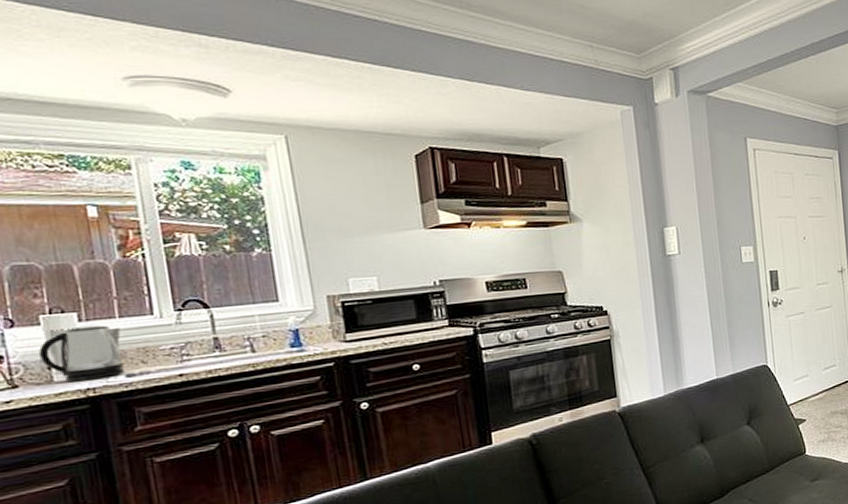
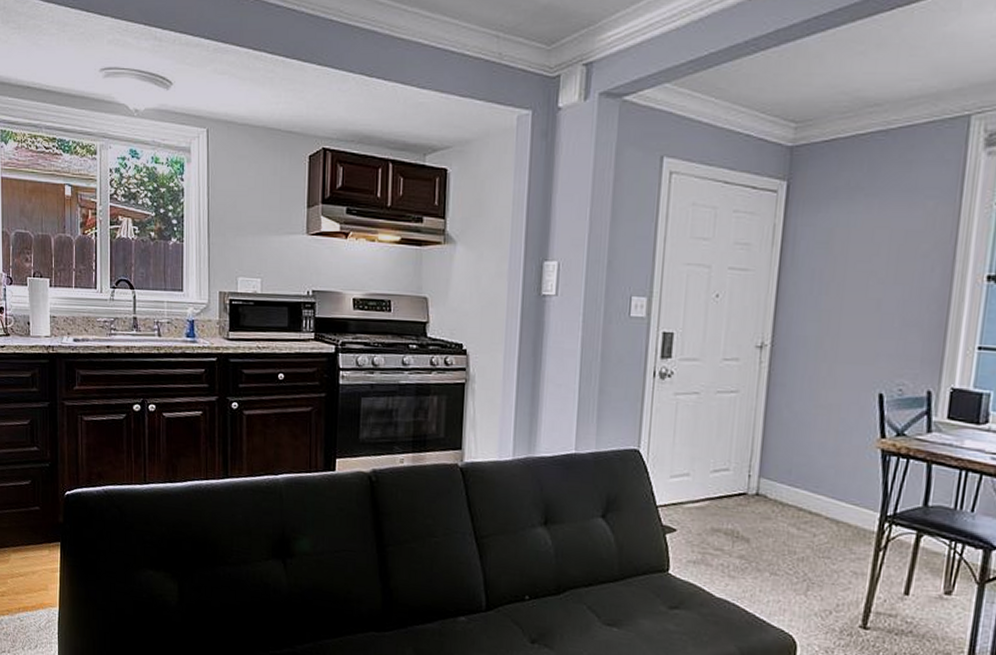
kettle: present [38,324,125,383] -> none [23,290,74,339]

